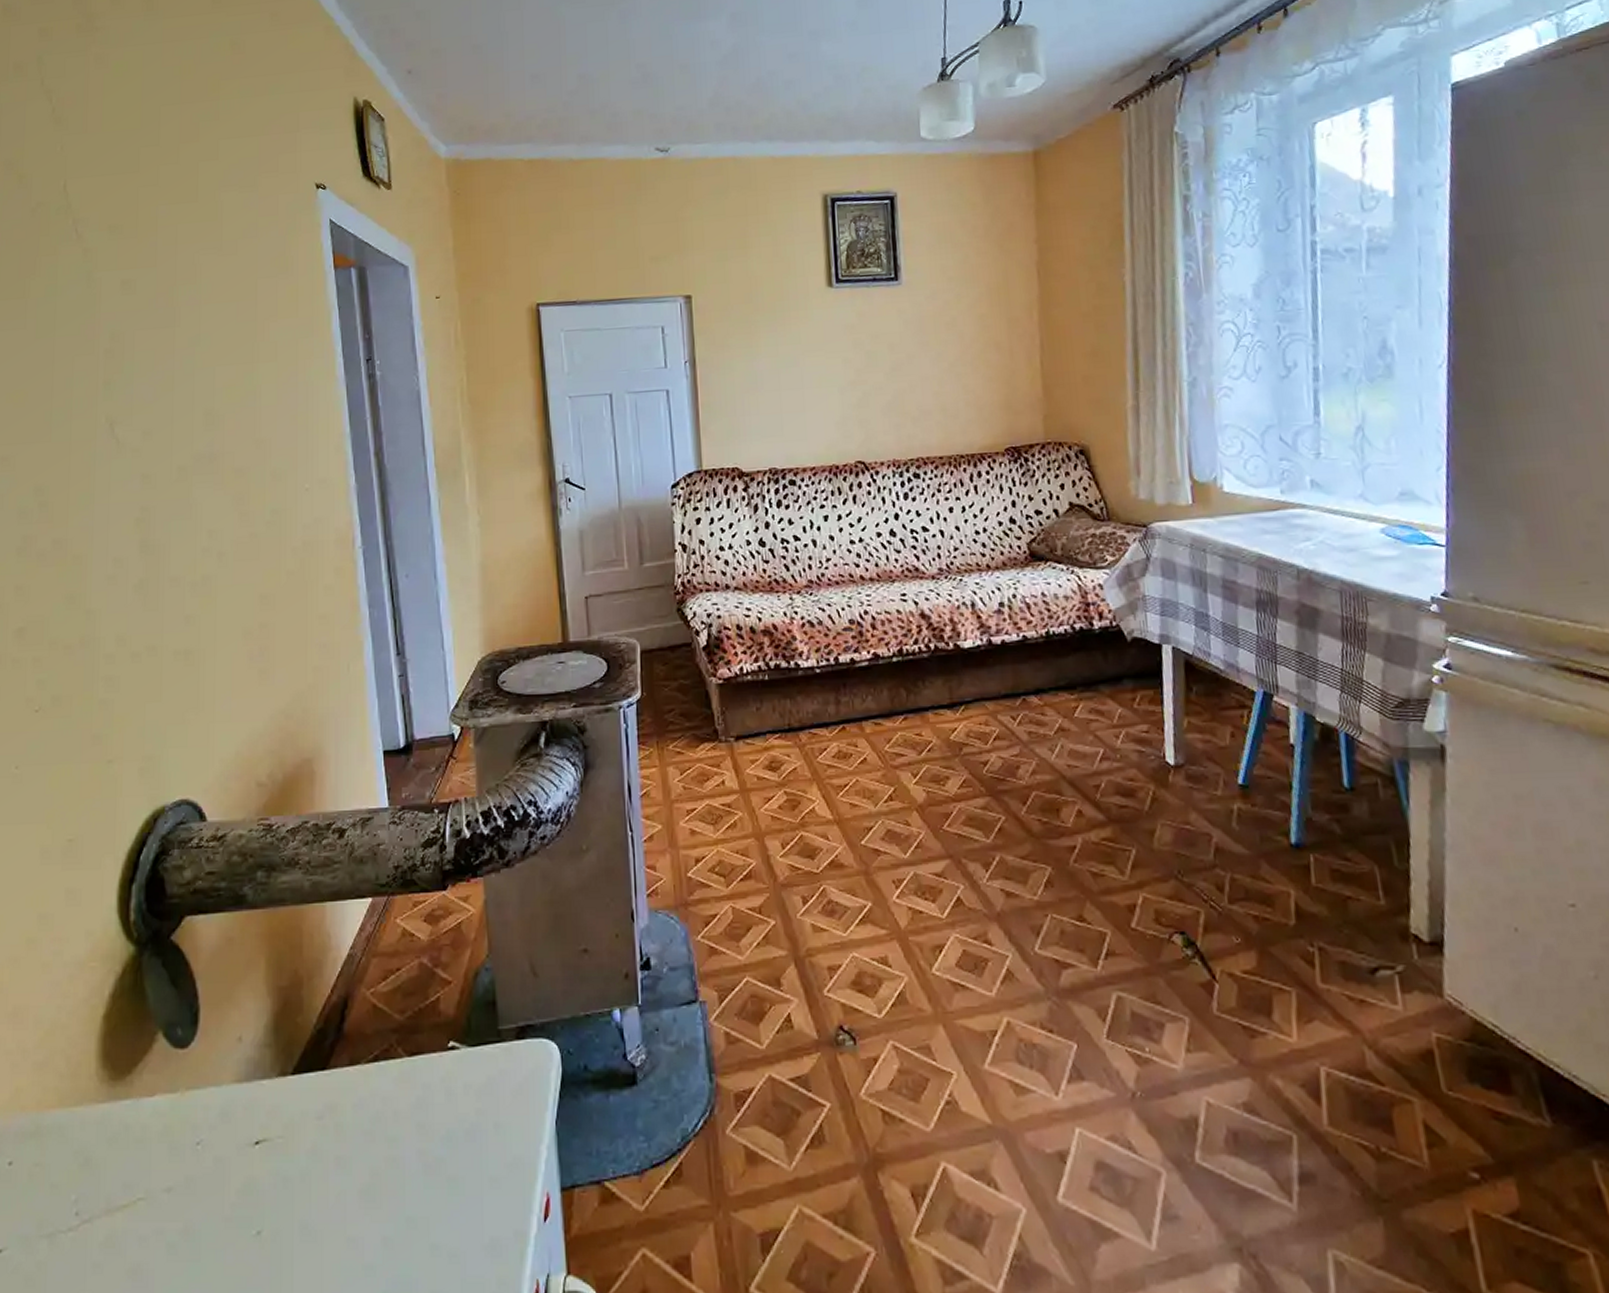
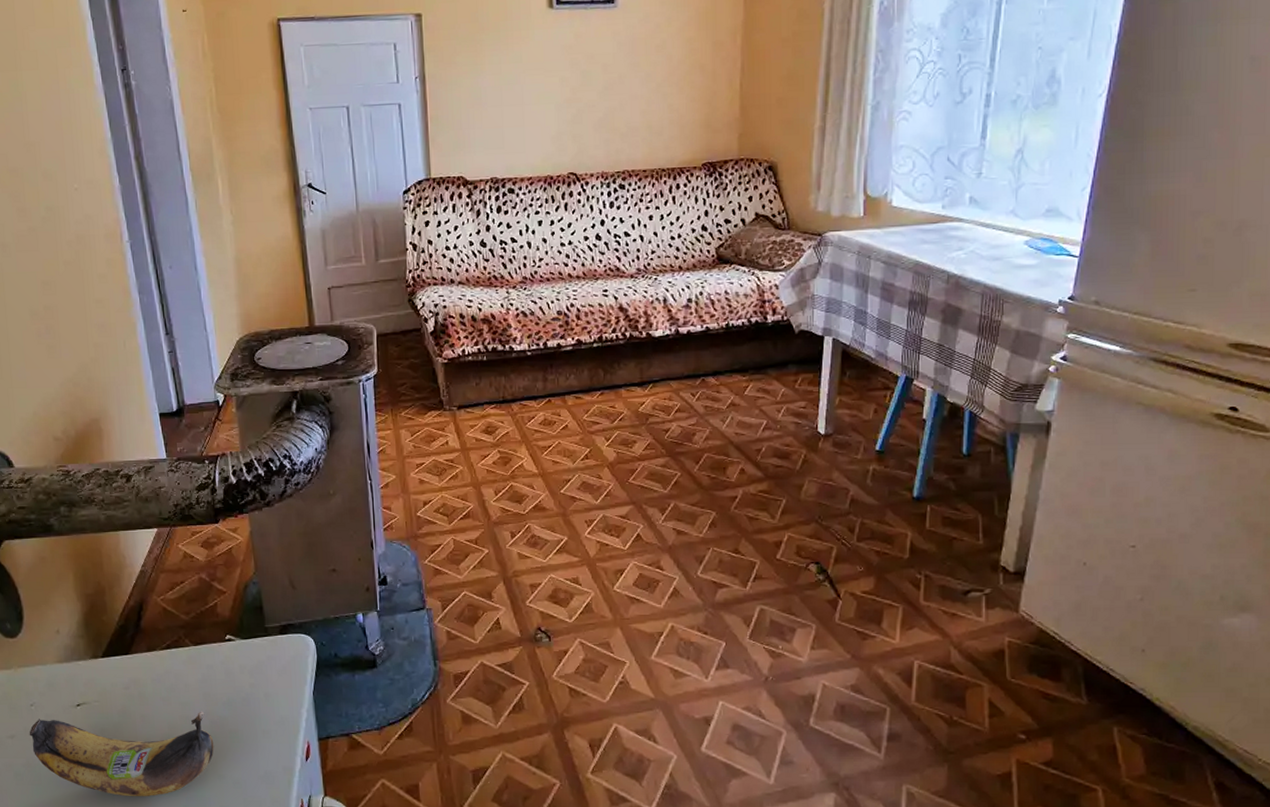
banana: none [190,1149,426,1279] -> present [29,711,214,797]

